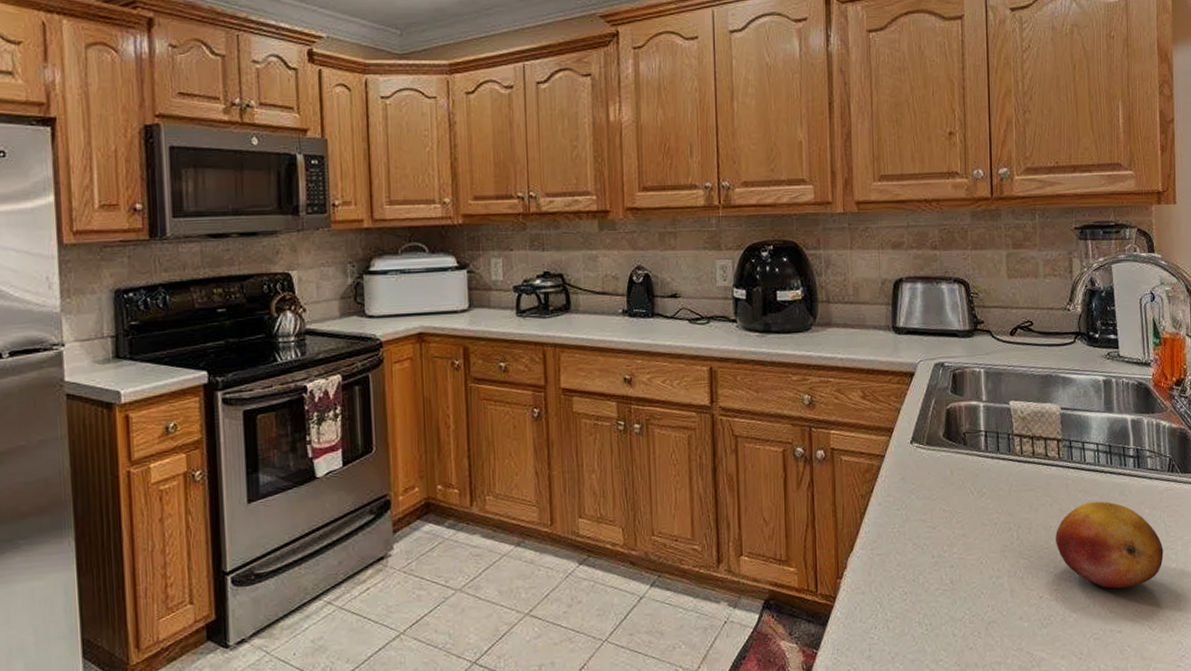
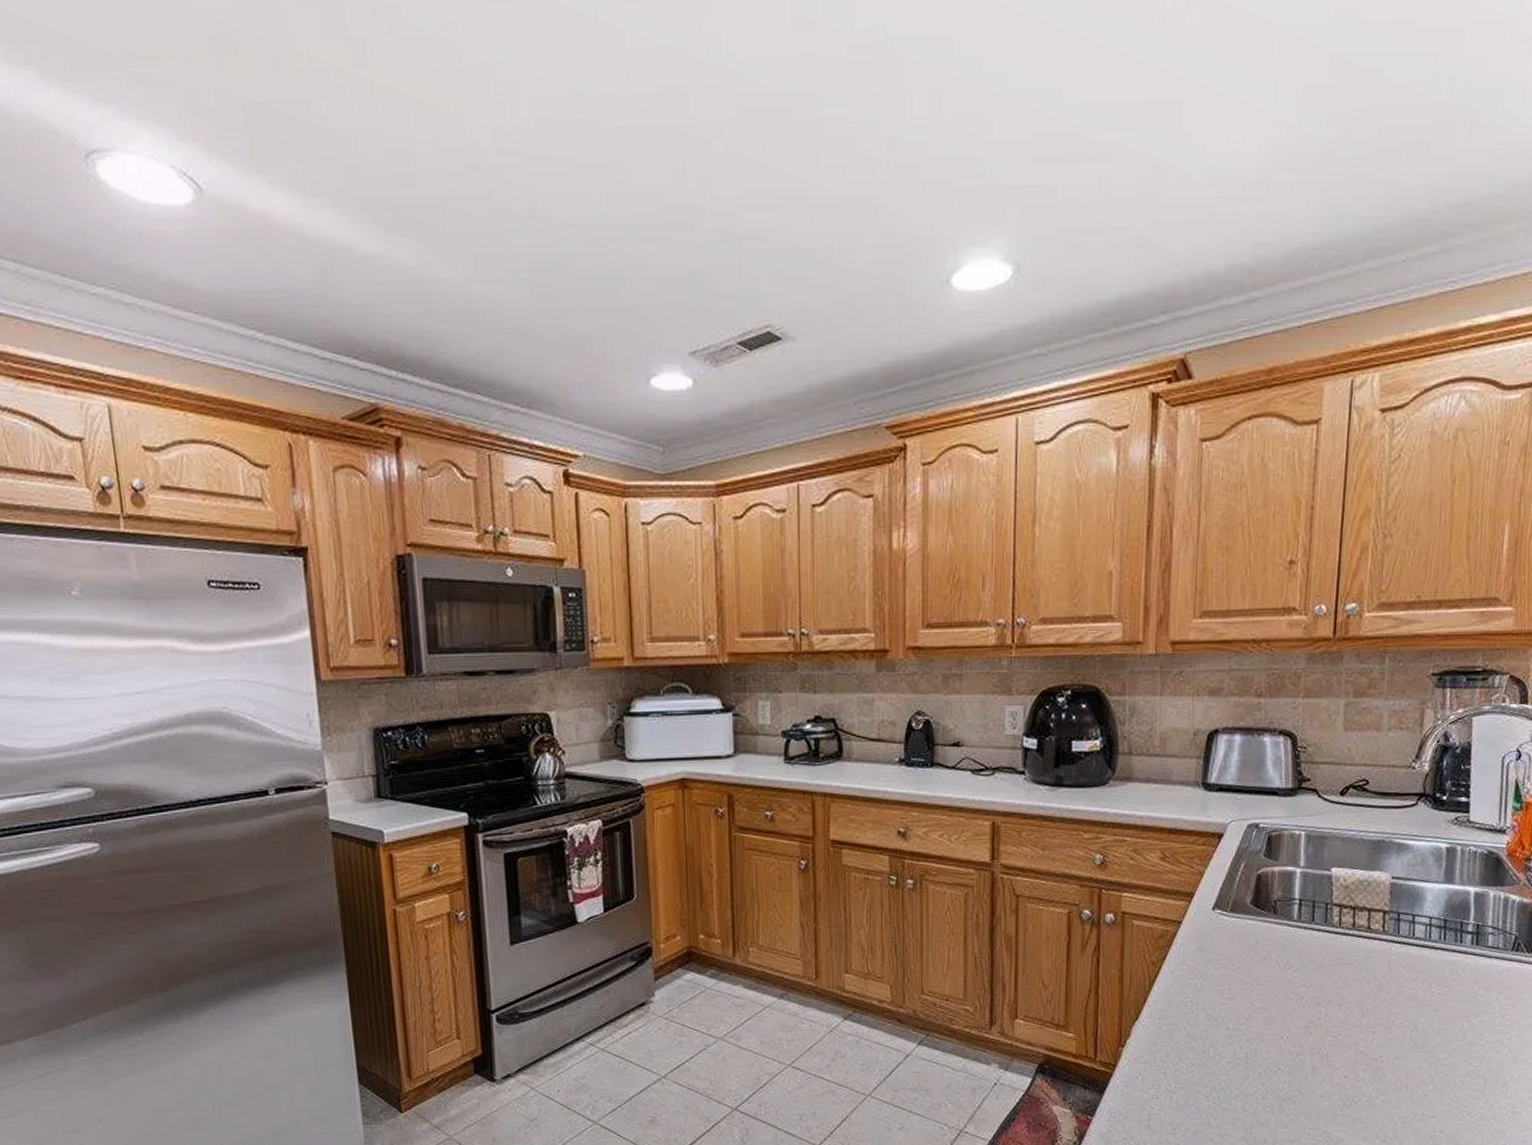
fruit: present [1056,501,1163,589] -> none [1369,979,1495,1073]

